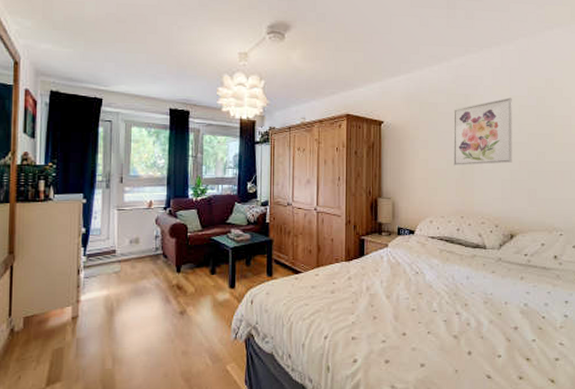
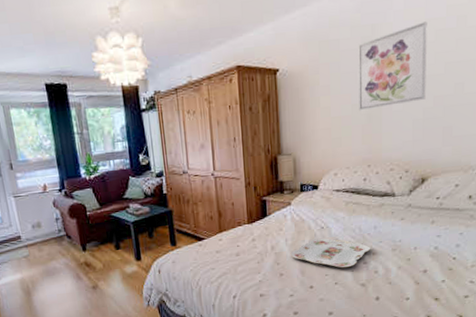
serving tray: none [384,283,463,317] -> present [290,238,370,268]

